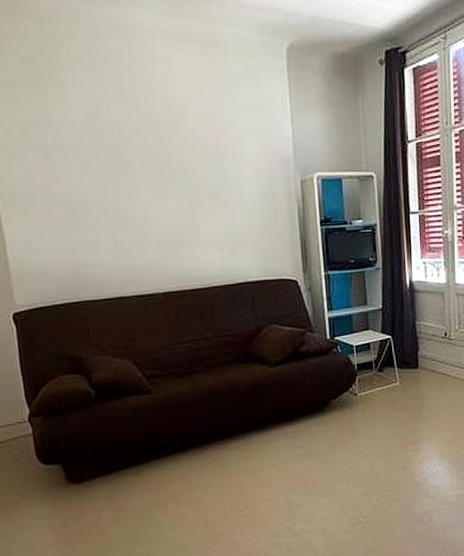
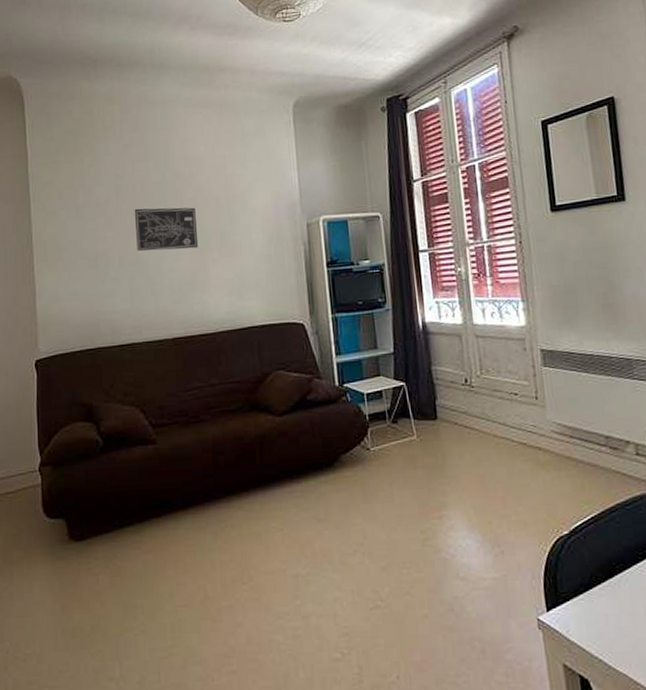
wall art: none [112,154,187,202] -> present [134,207,199,251]

